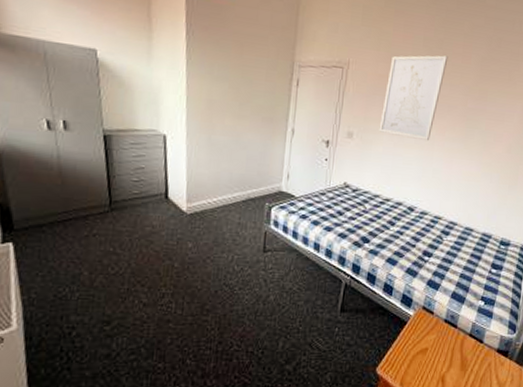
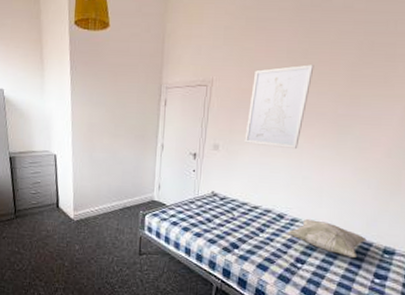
decorative pillow: none [416,212,487,249] -> present [287,219,367,258]

